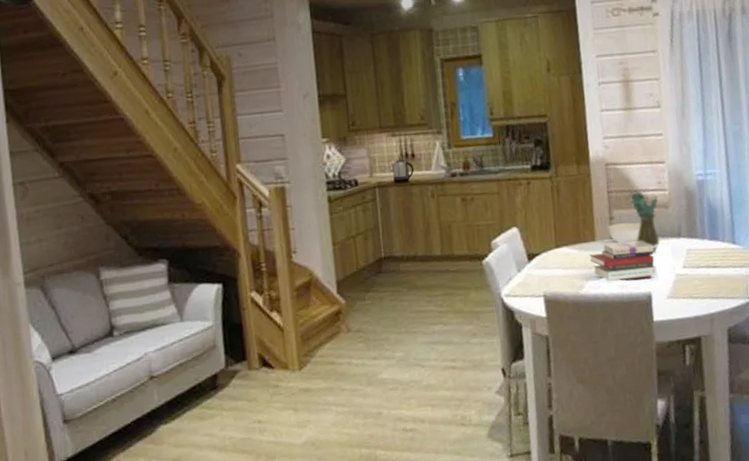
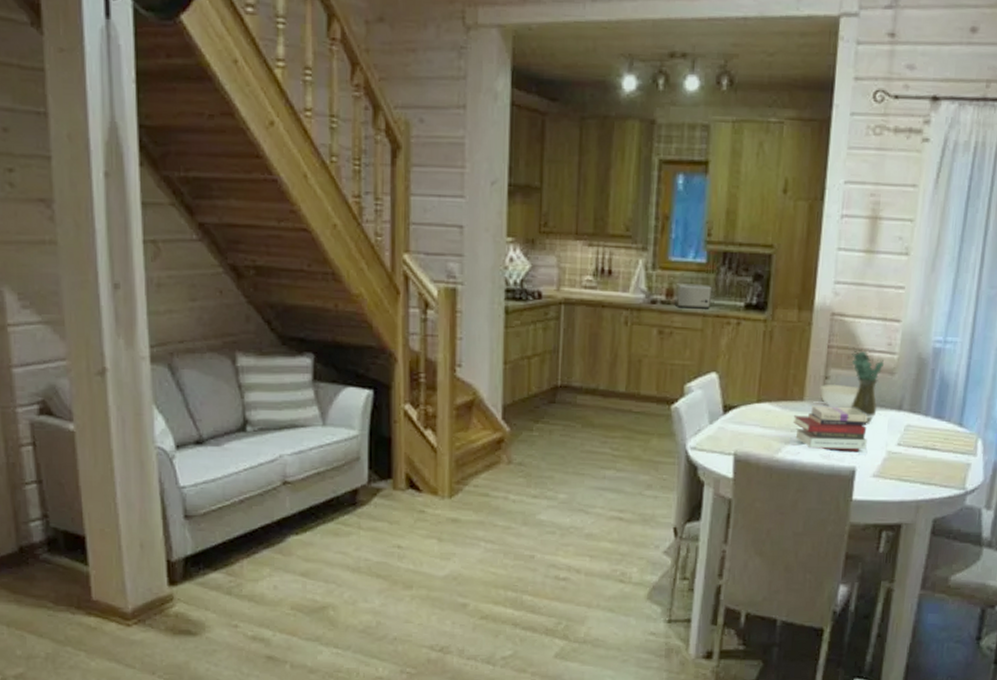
kettle: present [391,159,415,185] -> none [583,274,609,305]
toaster: none [470,154,503,178] -> present [674,283,713,310]

